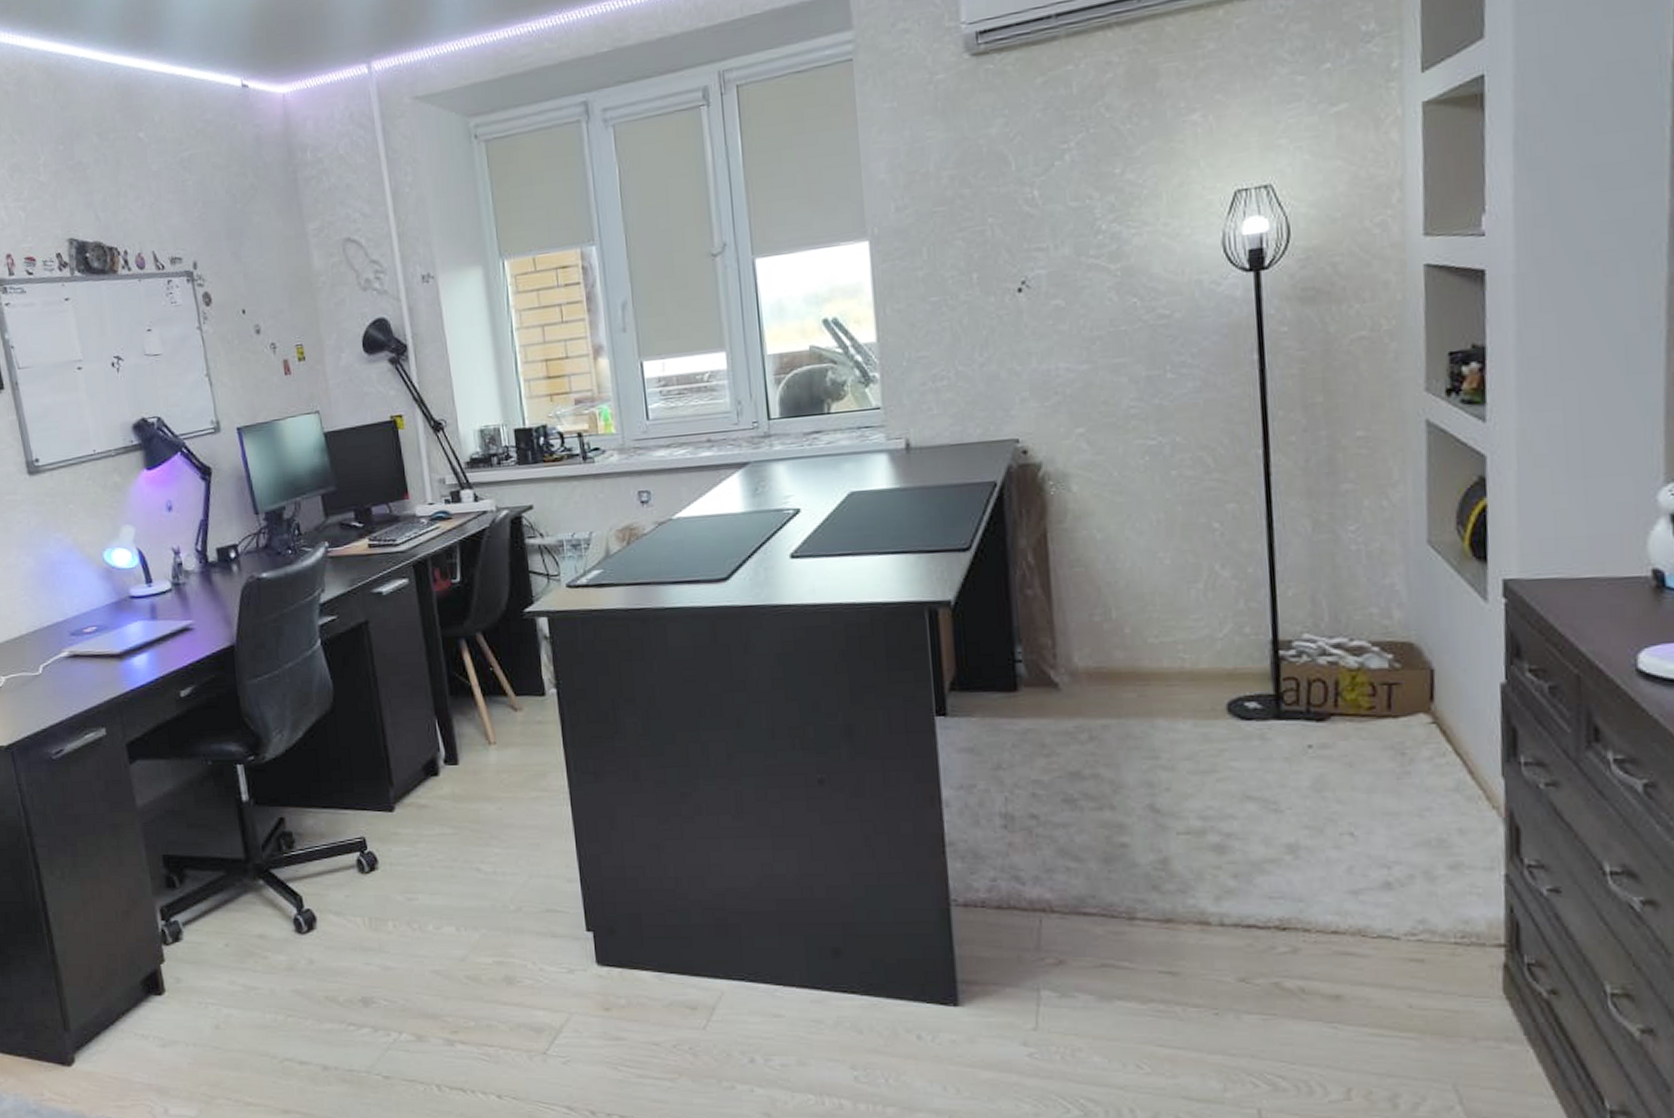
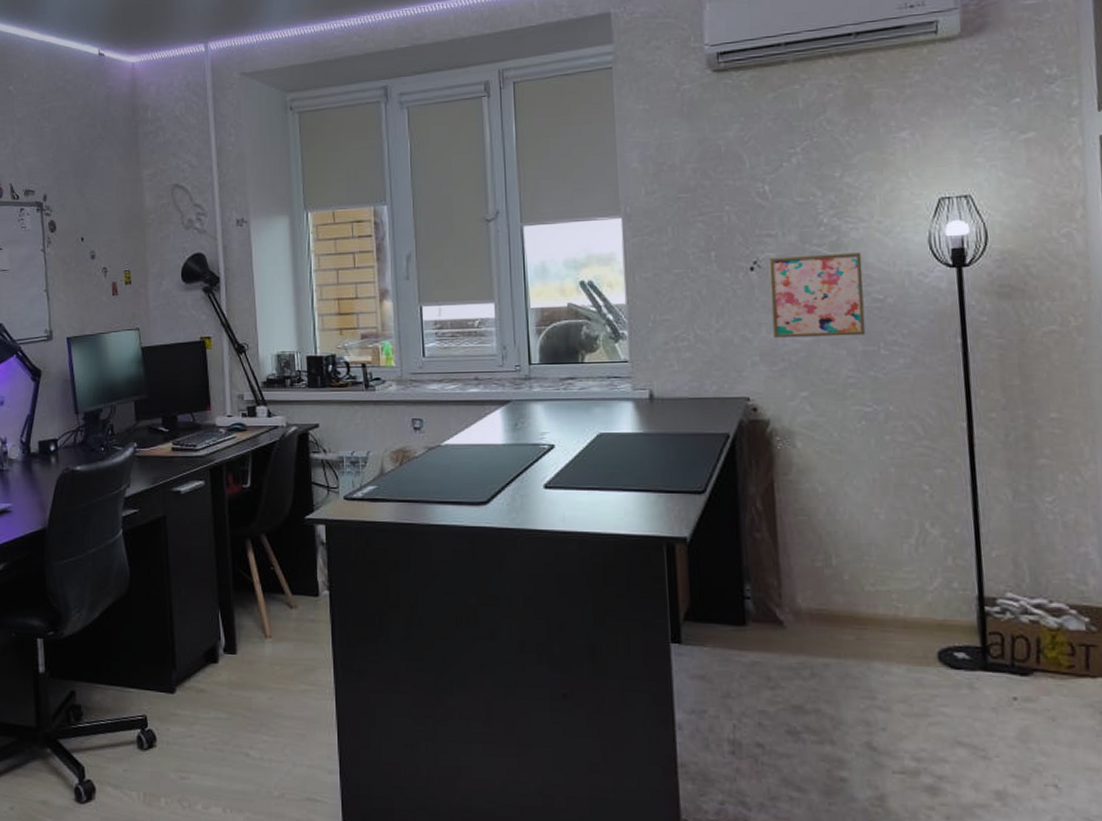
wall art: none [1038,262,1150,369] -> present [768,252,866,338]

